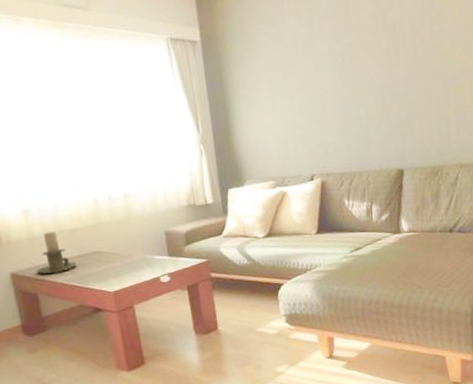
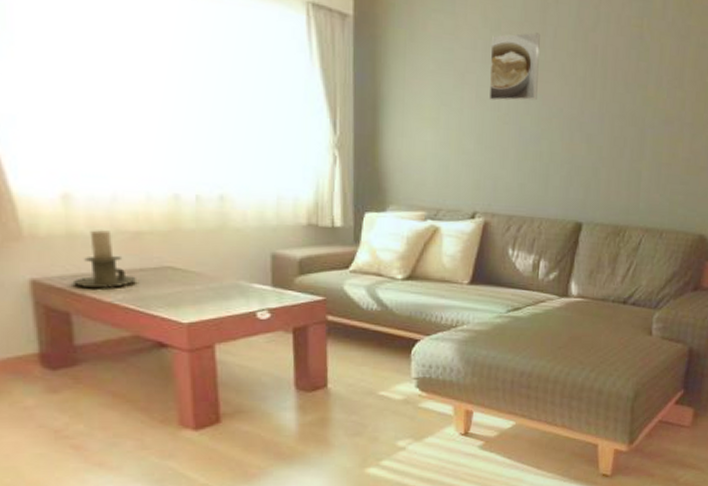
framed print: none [306,21,351,83] -> present [489,32,540,101]

